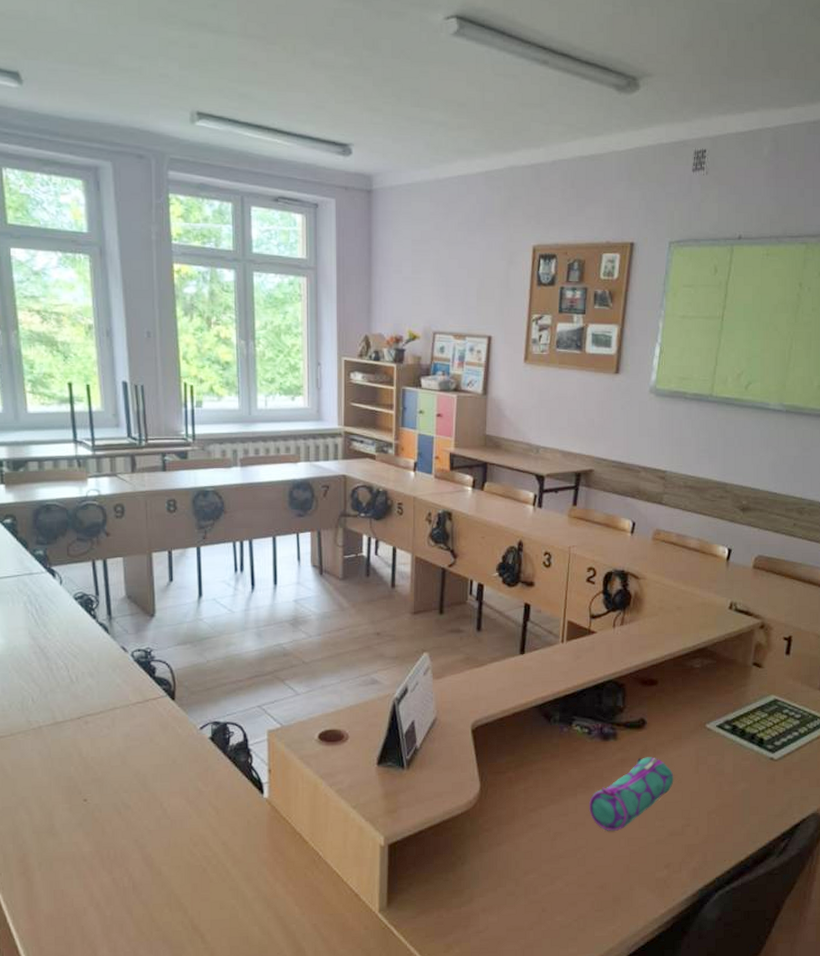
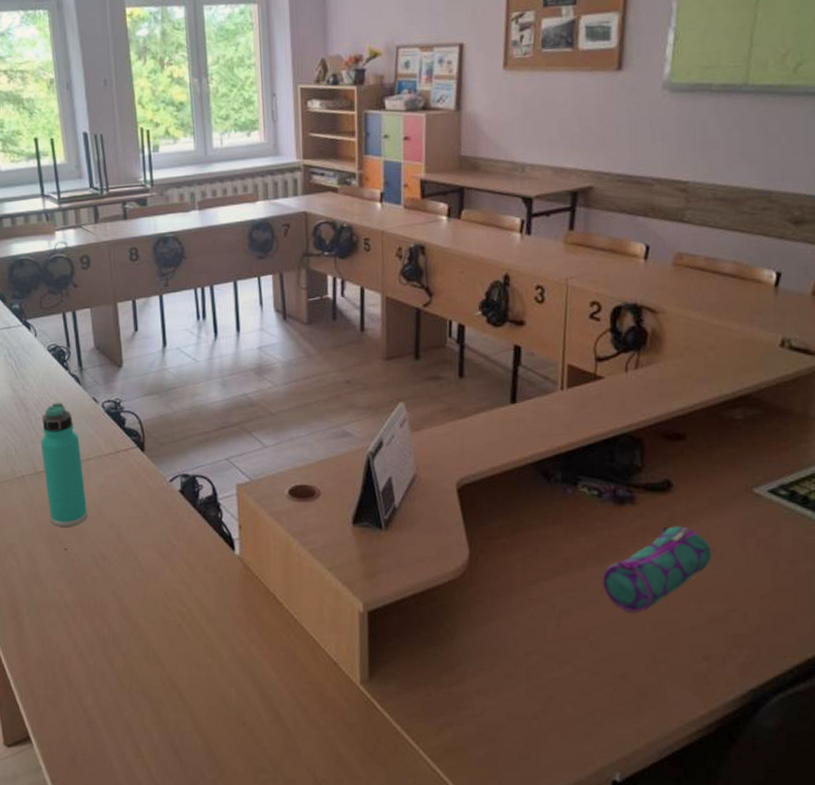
thermos bottle: none [61,652,111,778] -> present [40,403,87,527]

